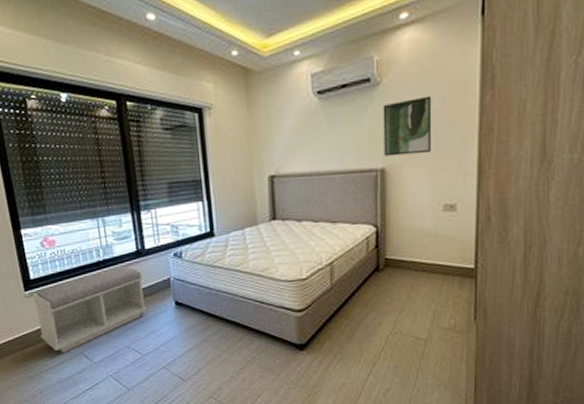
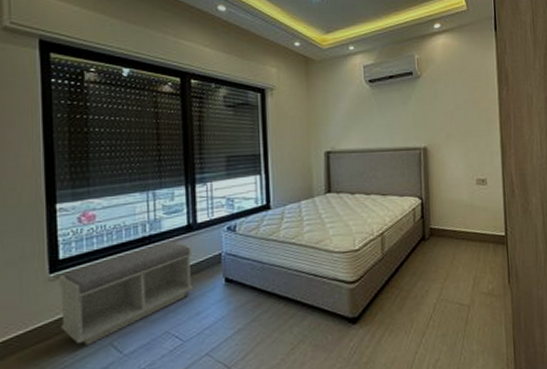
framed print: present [382,95,432,157] -> none [423,88,464,137]

